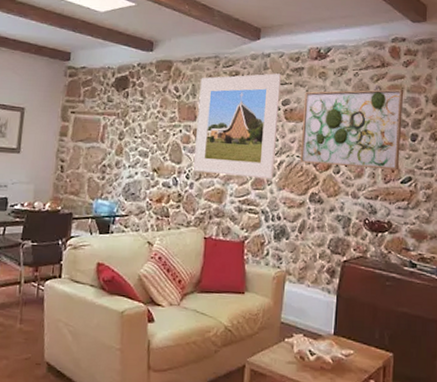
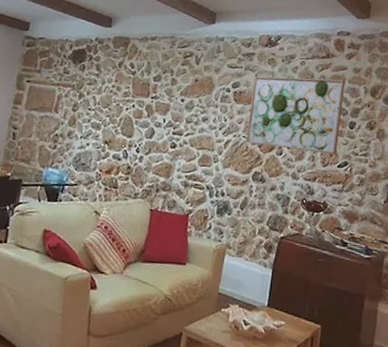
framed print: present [192,73,281,180] -> none [143,56,233,157]

